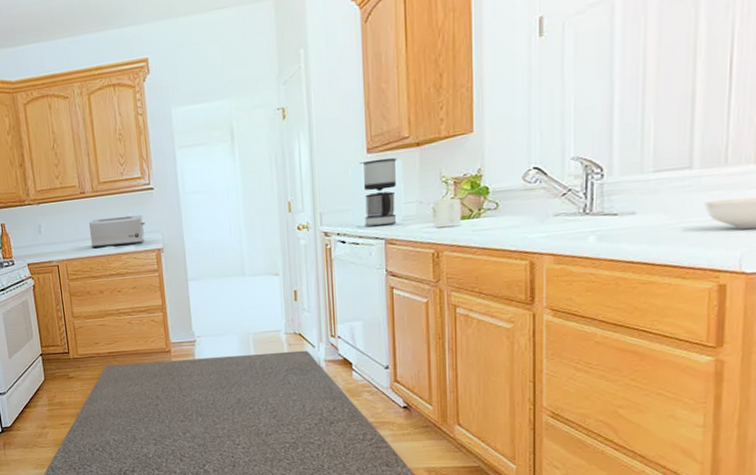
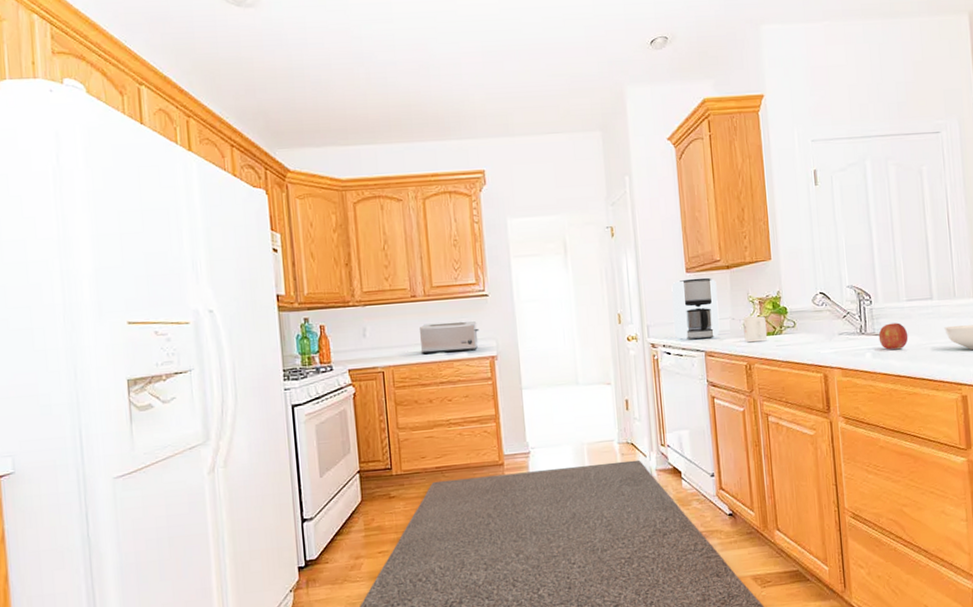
fruit: none [608,199,651,232] -> present [878,322,909,350]

